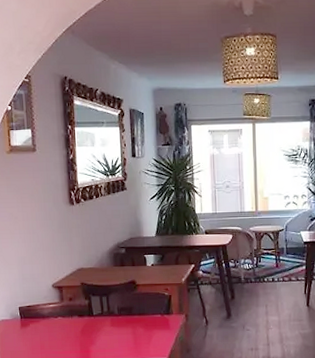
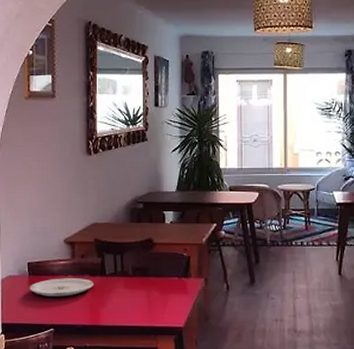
plate: none [21,319,82,337] -> present [29,278,94,297]

